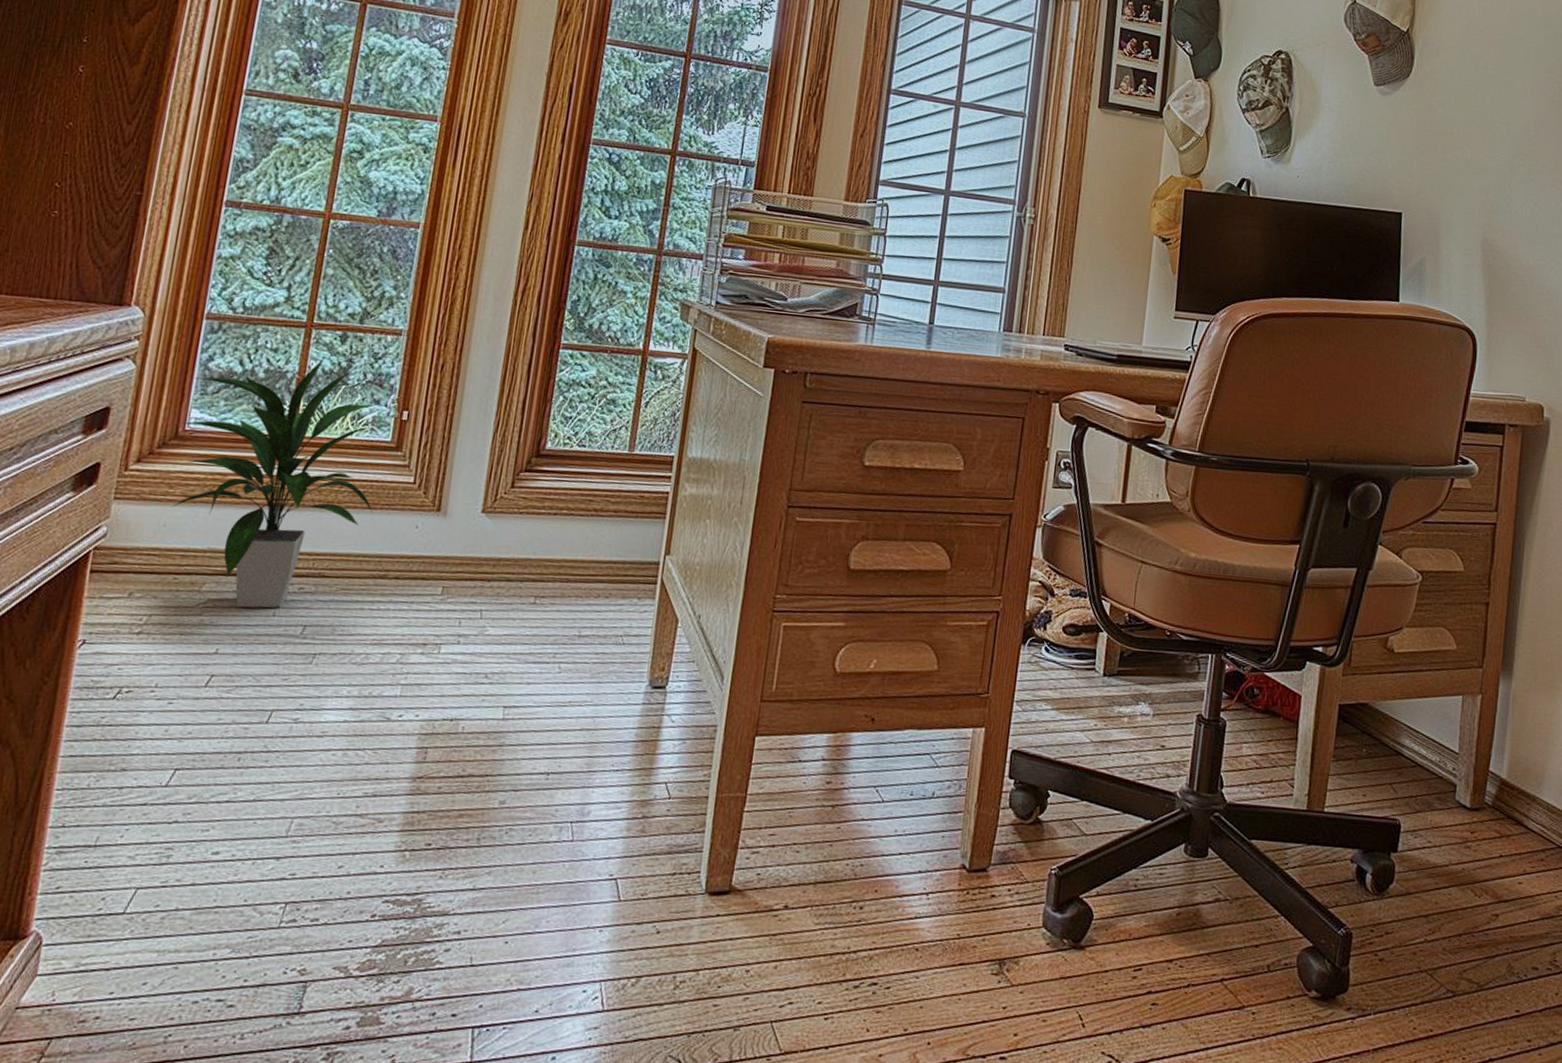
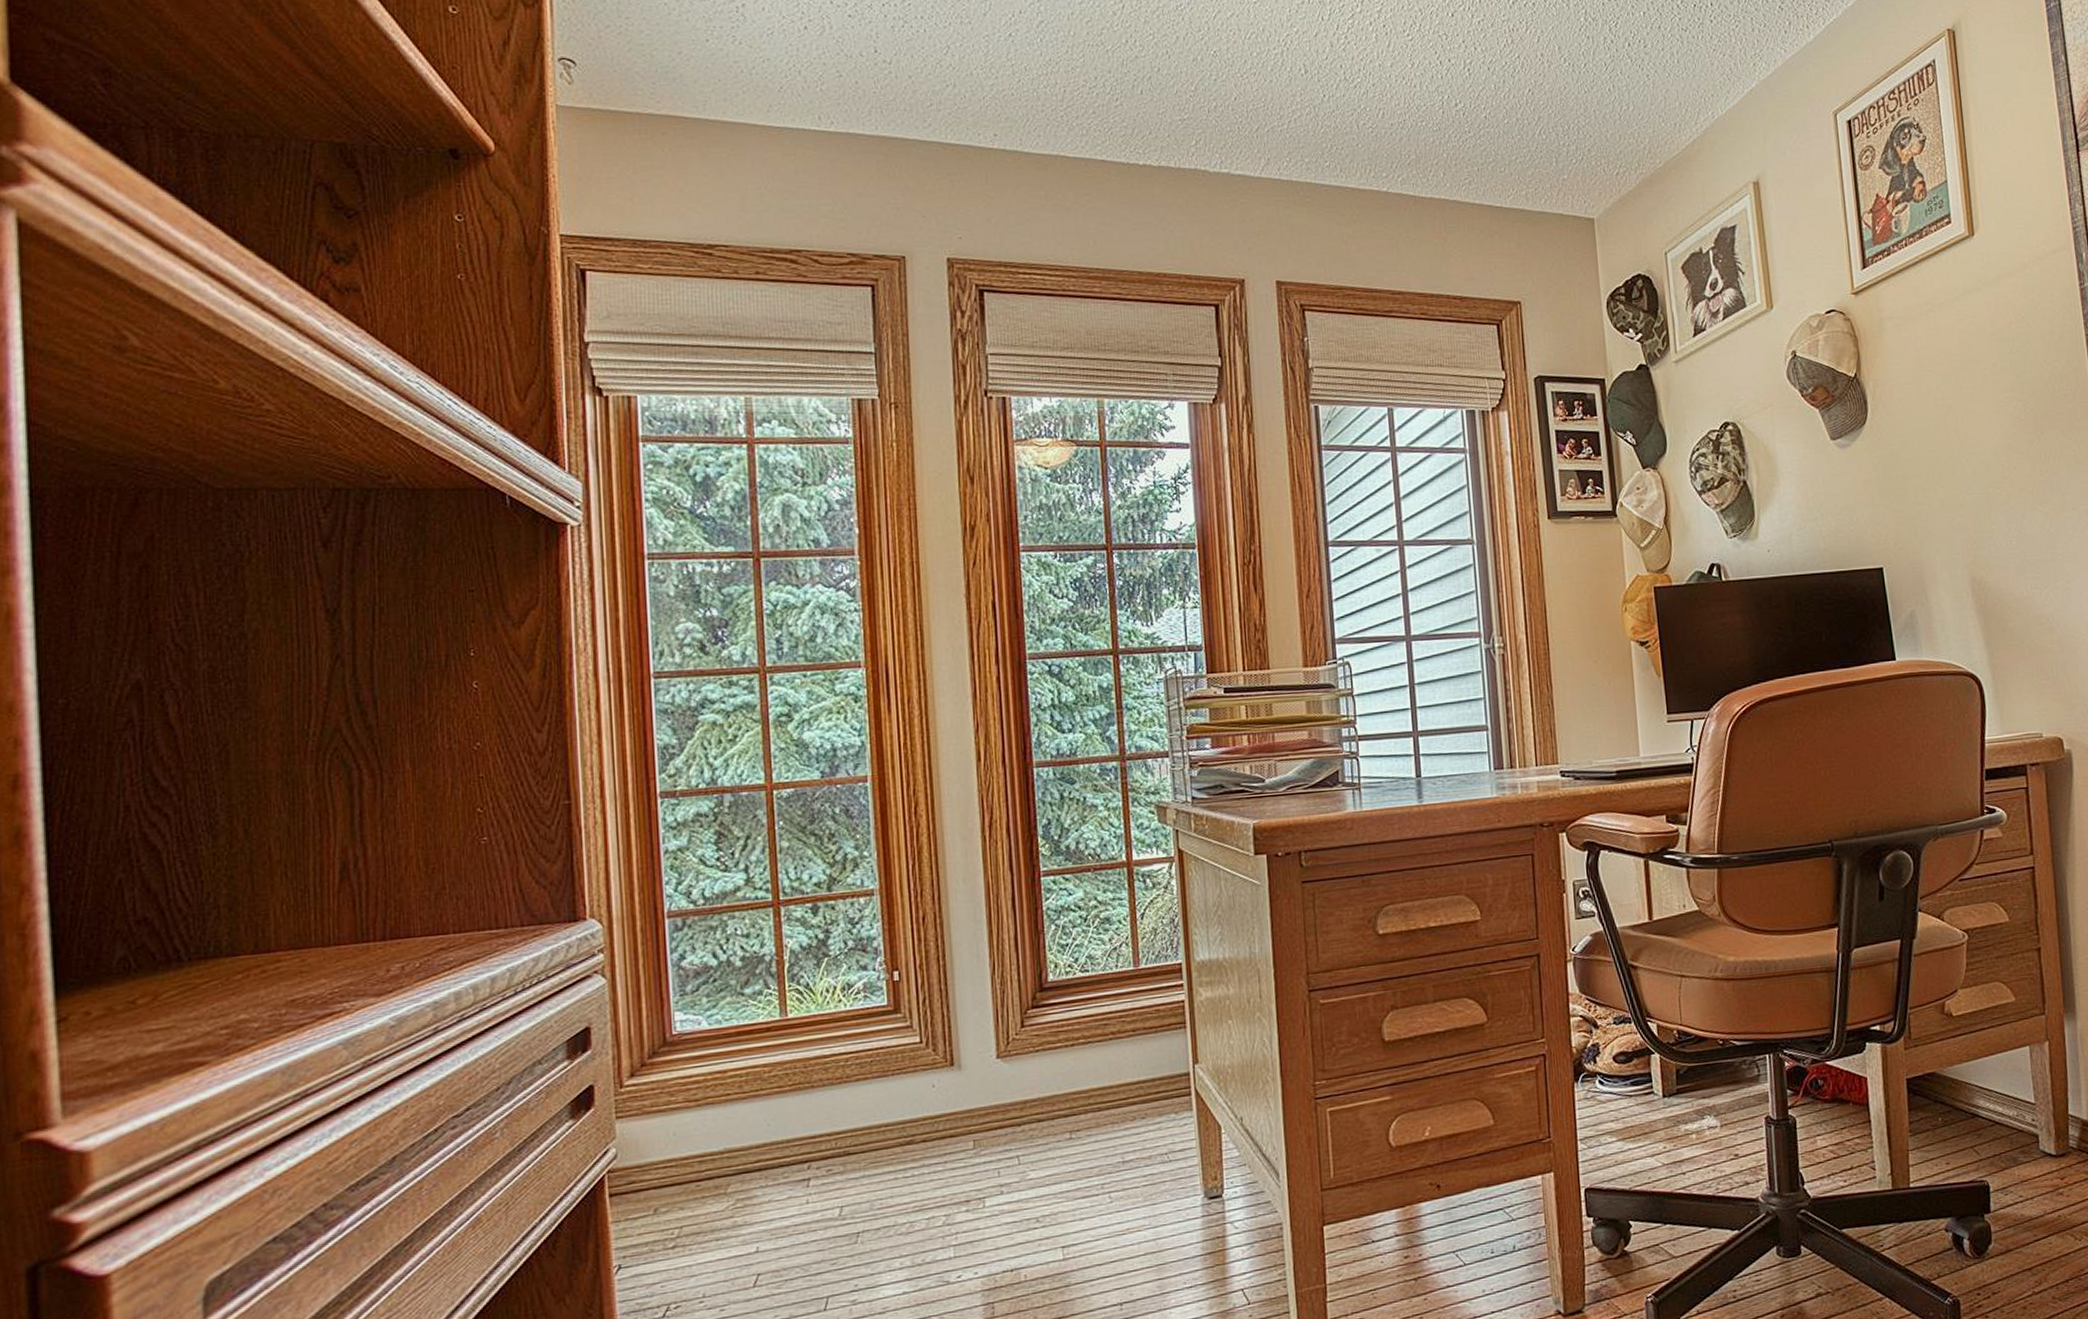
indoor plant: present [171,357,375,608] -> none [663,933,885,1202]

